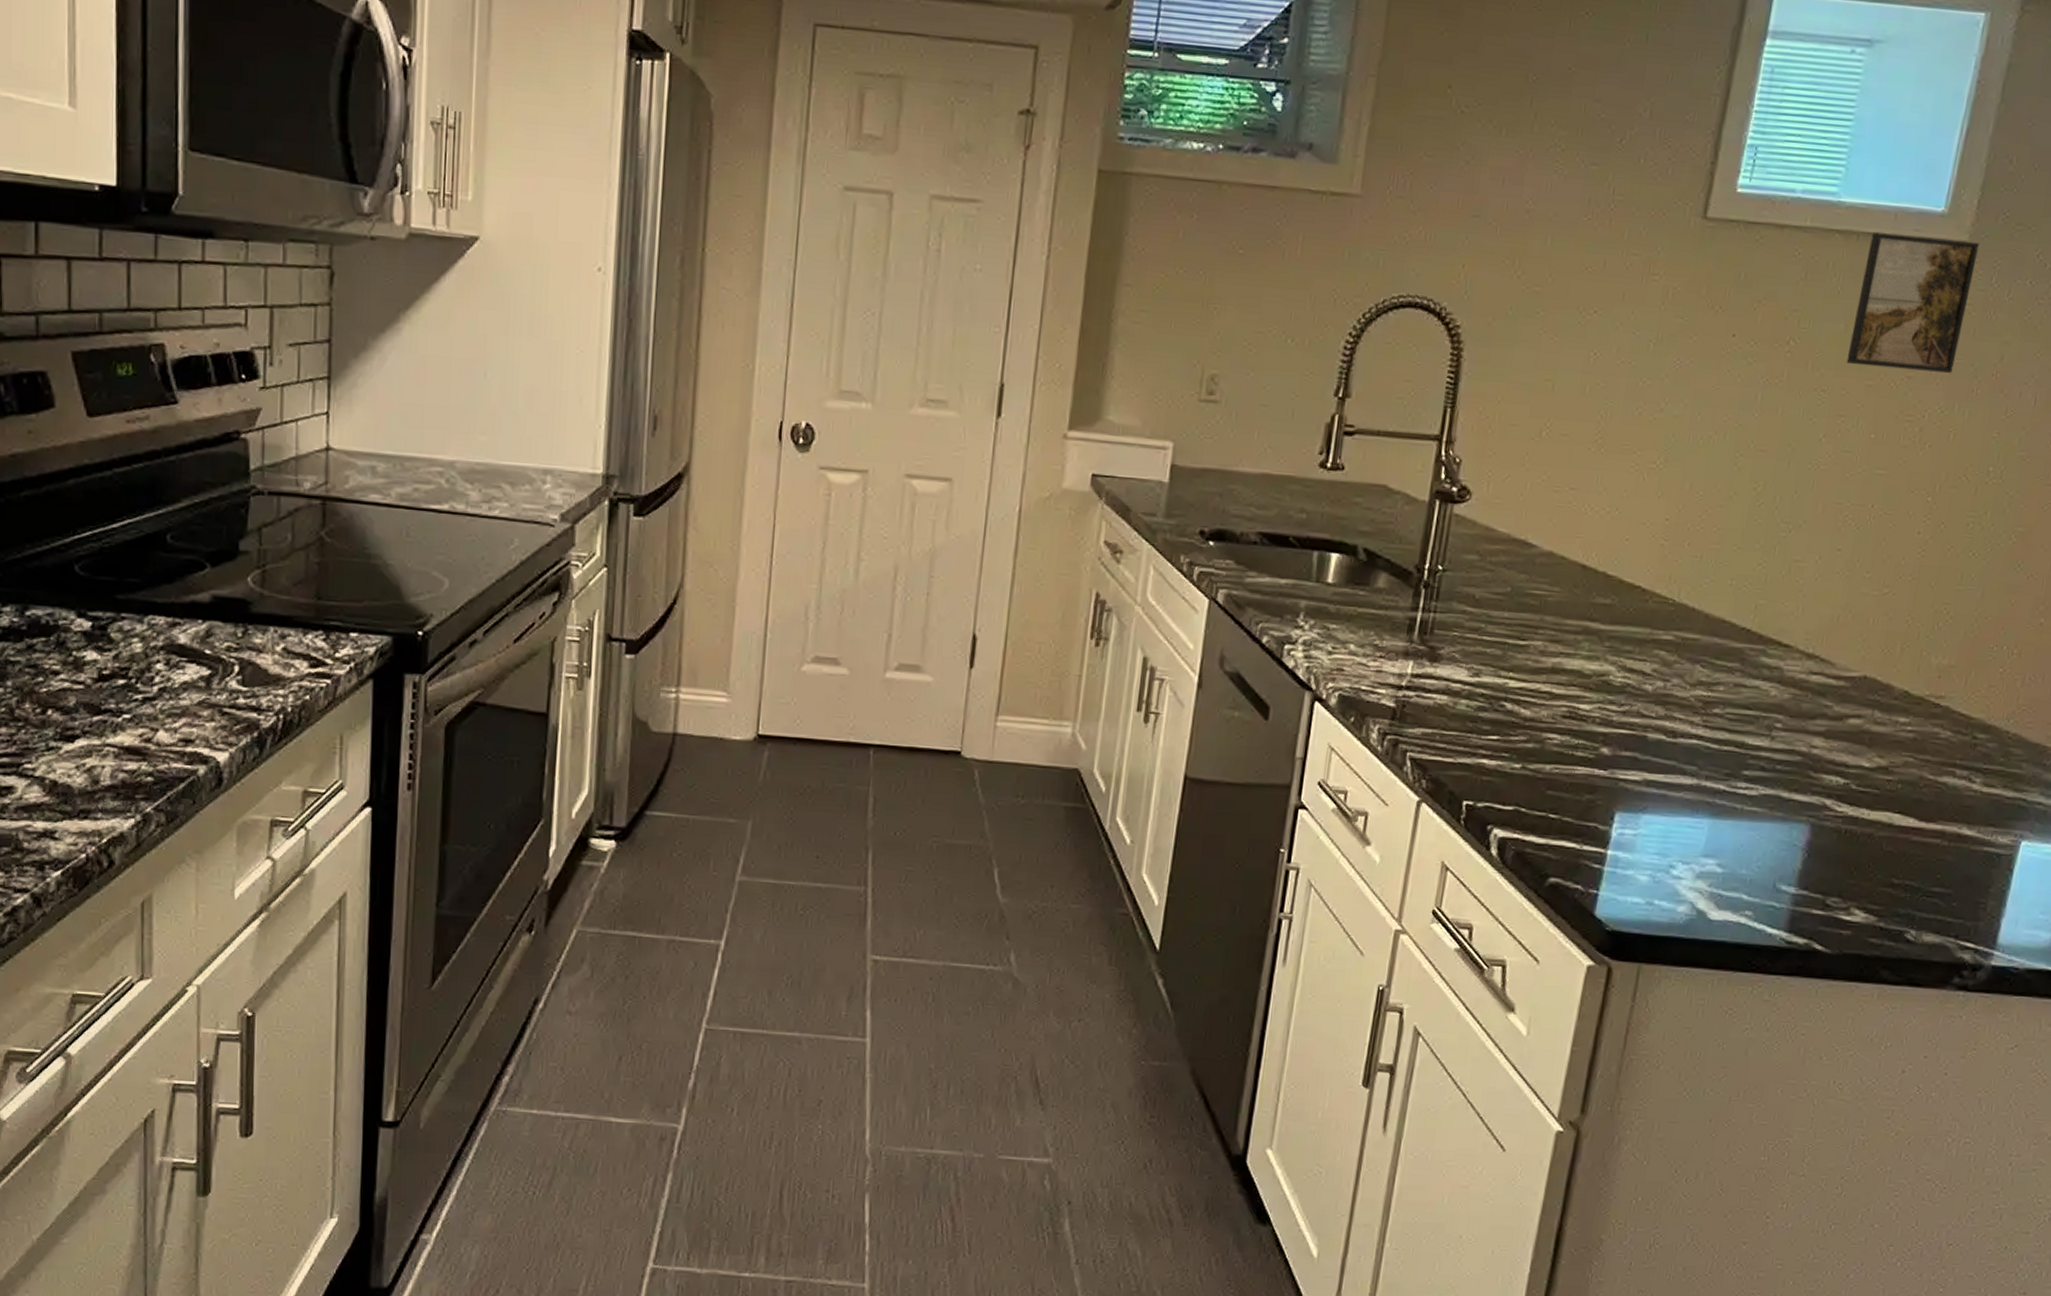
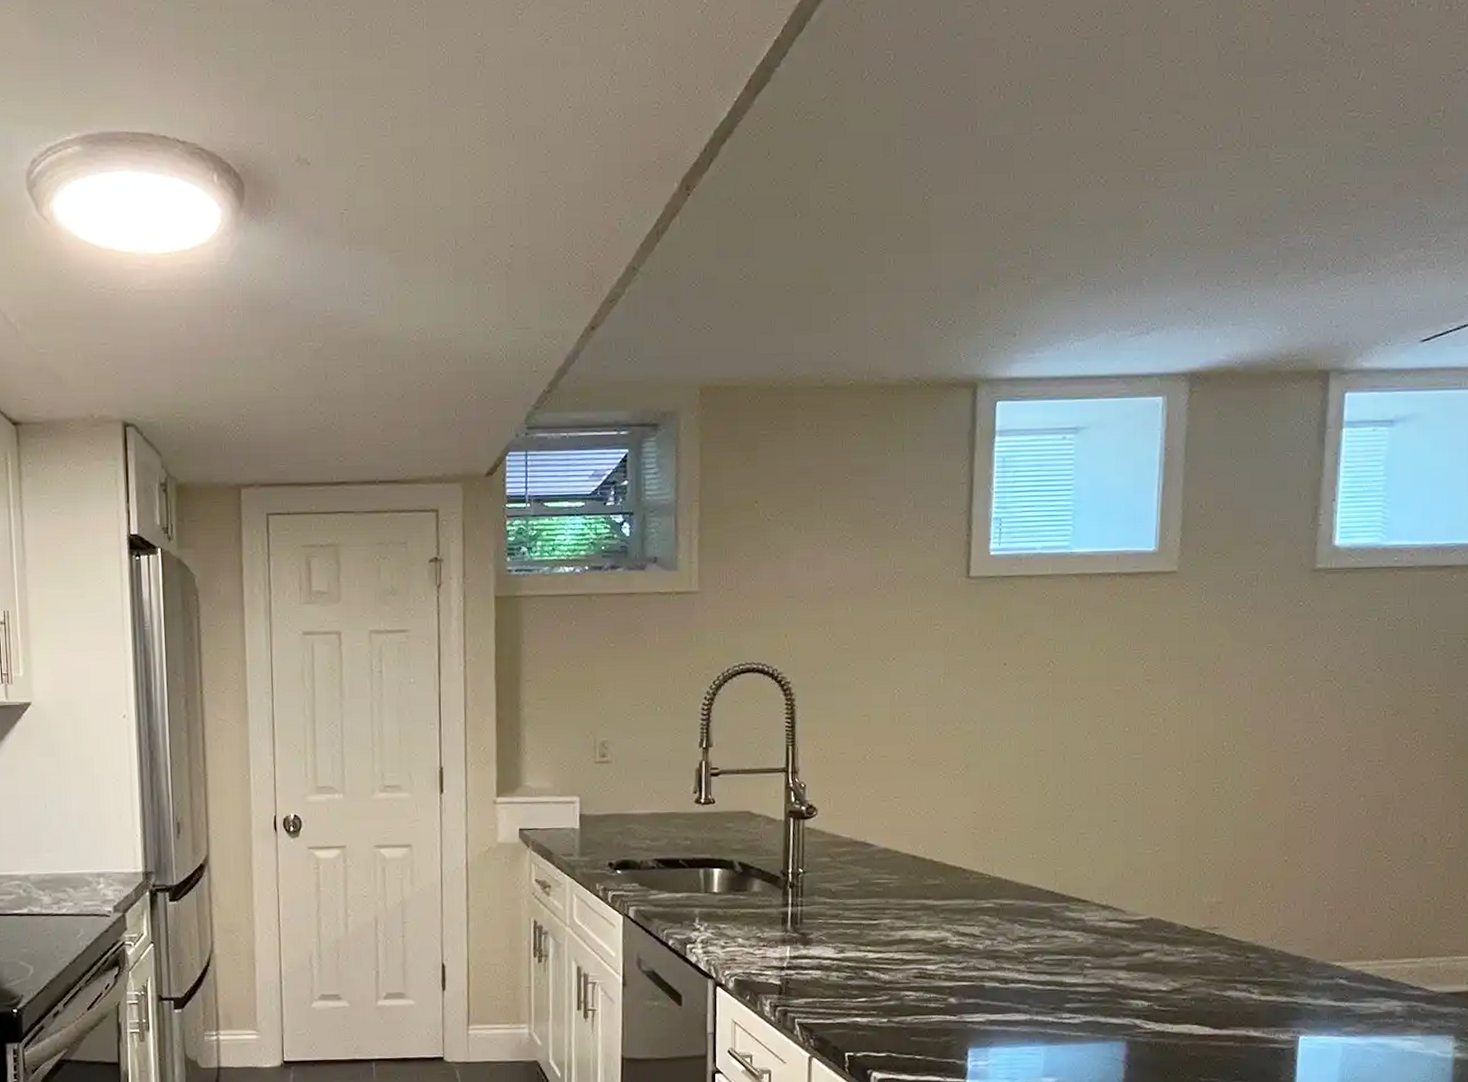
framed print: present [1846,231,1979,373] -> none [1096,570,1187,676]

